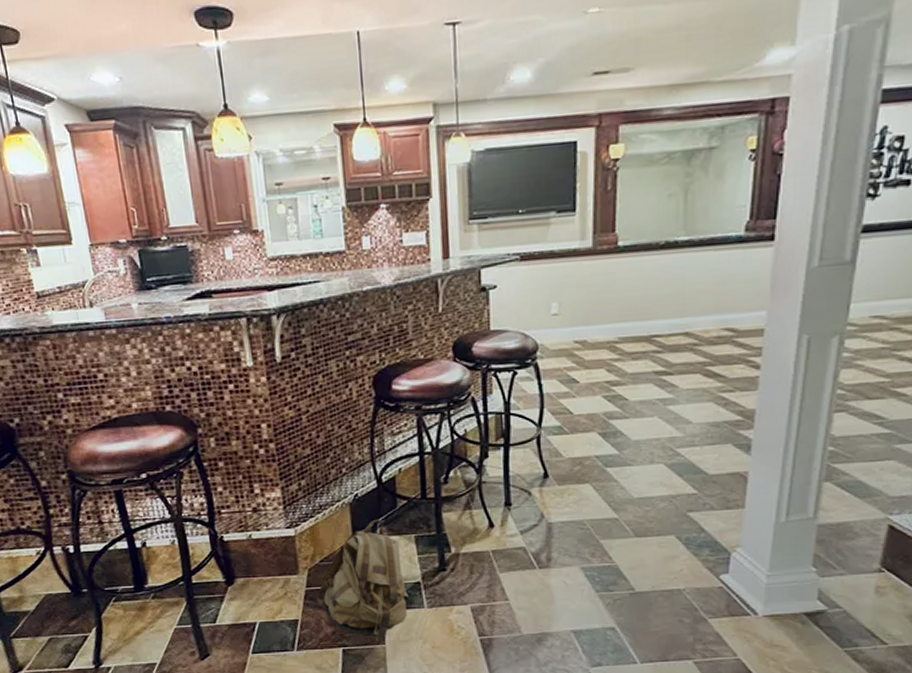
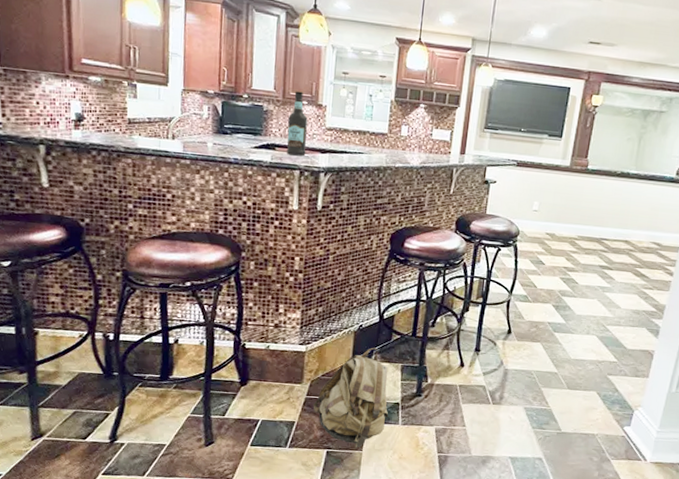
root beer: none [220,218,250,301] -> present [286,91,308,157]

